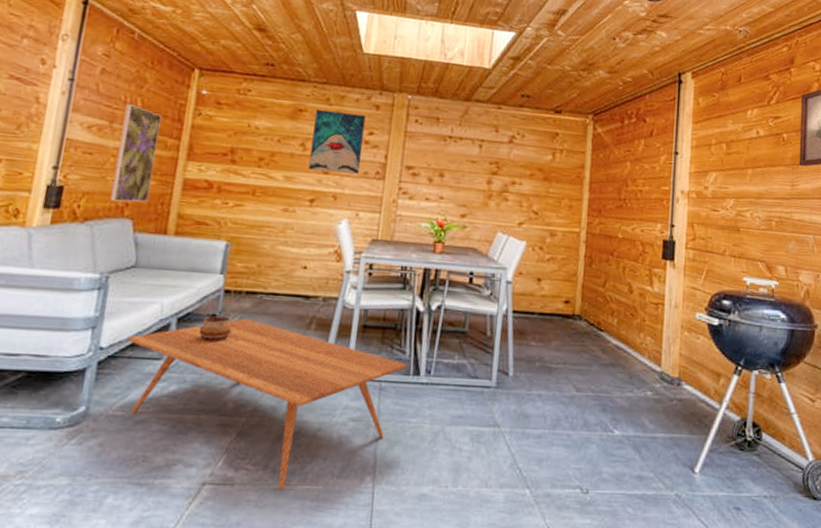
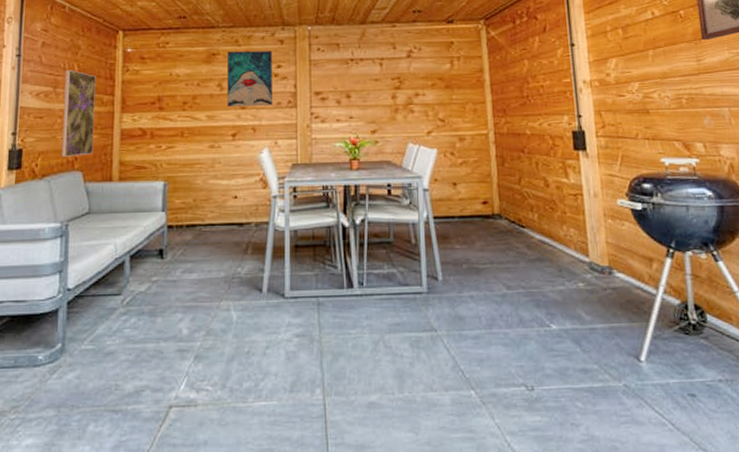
coffee table: present [127,318,408,490] -> none [90,249,341,408]
decorative bowl: present [199,316,232,341] -> none [150,250,178,274]

